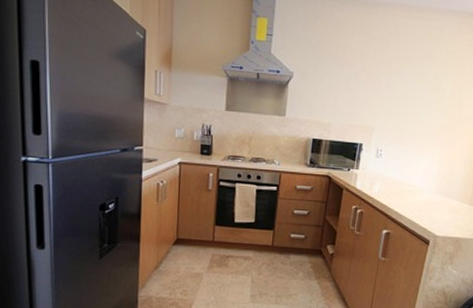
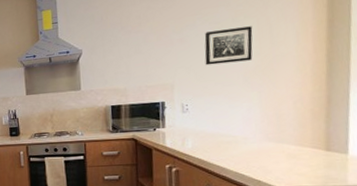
wall art: none [404,82,448,118] -> present [204,26,253,66]

